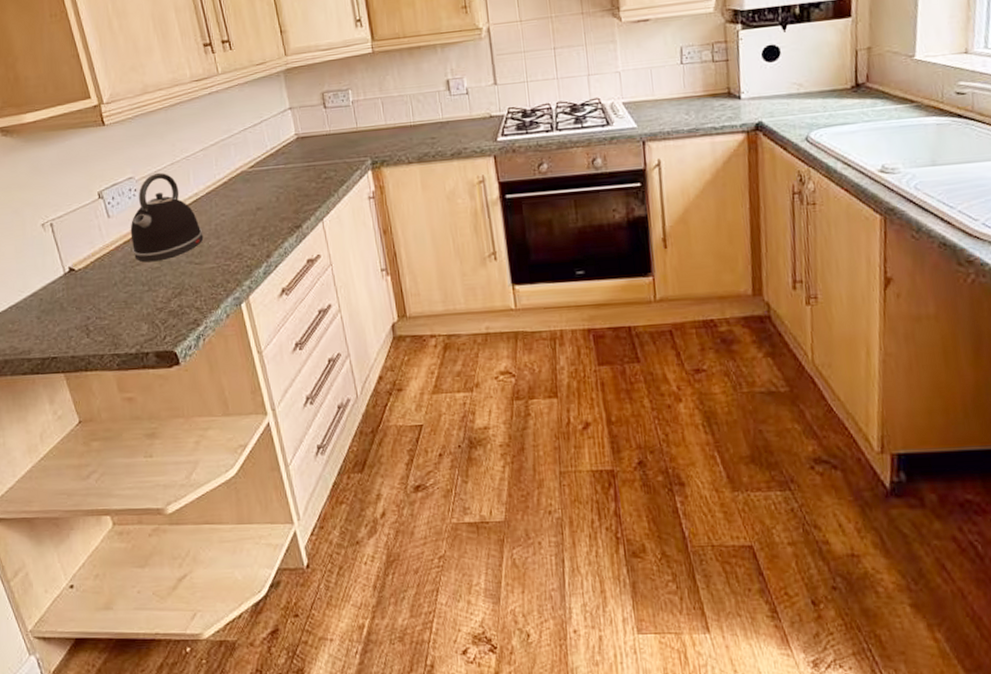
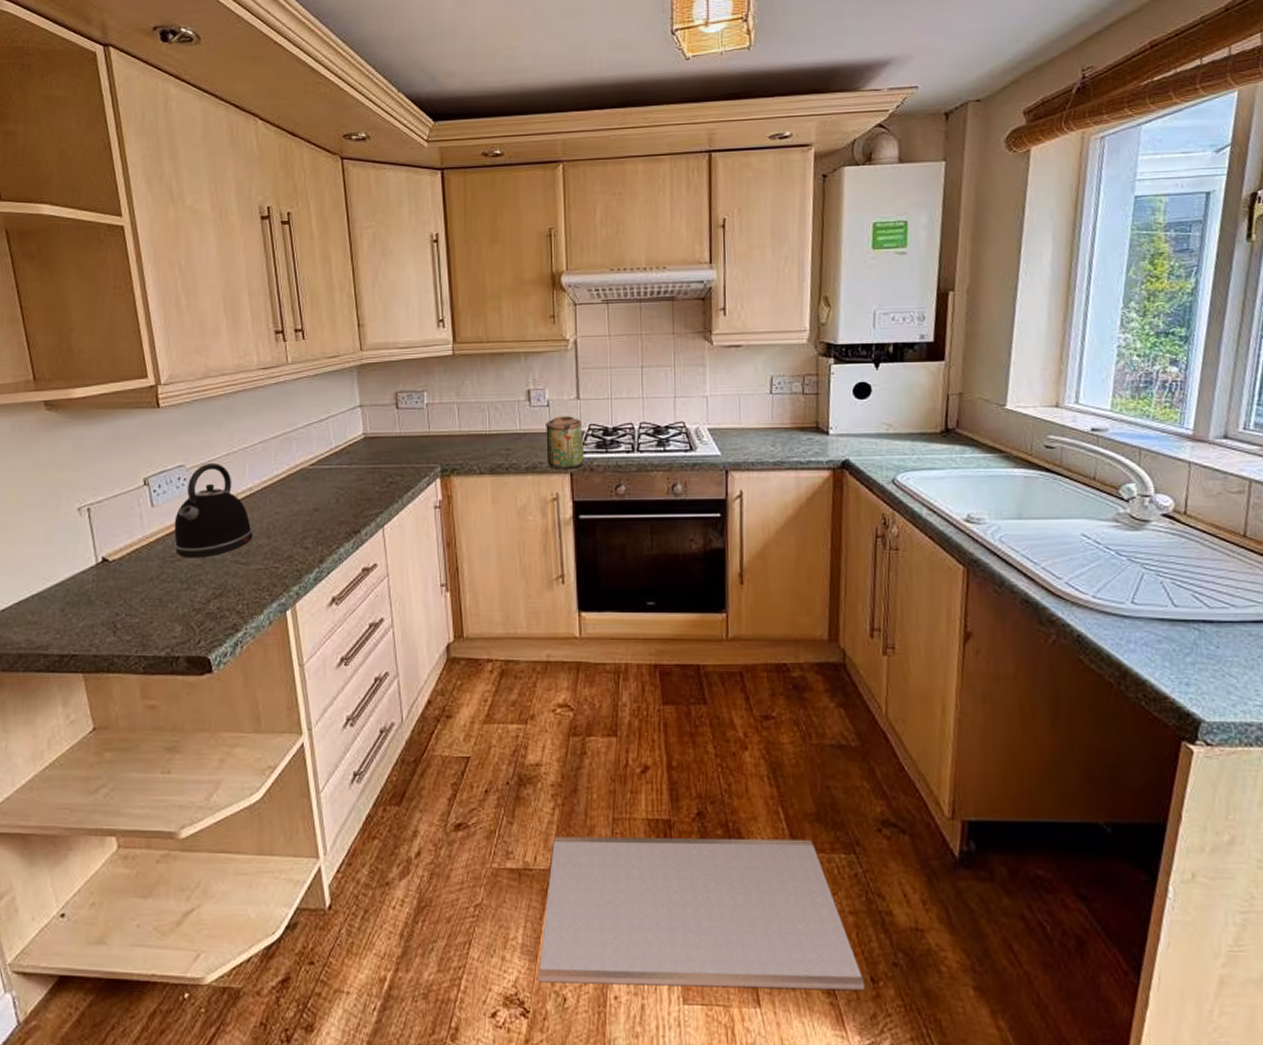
canister: none [466,101,507,153] -> present [546,416,585,469]
door mat: none [502,479,808,622] -> present [539,837,866,990]

